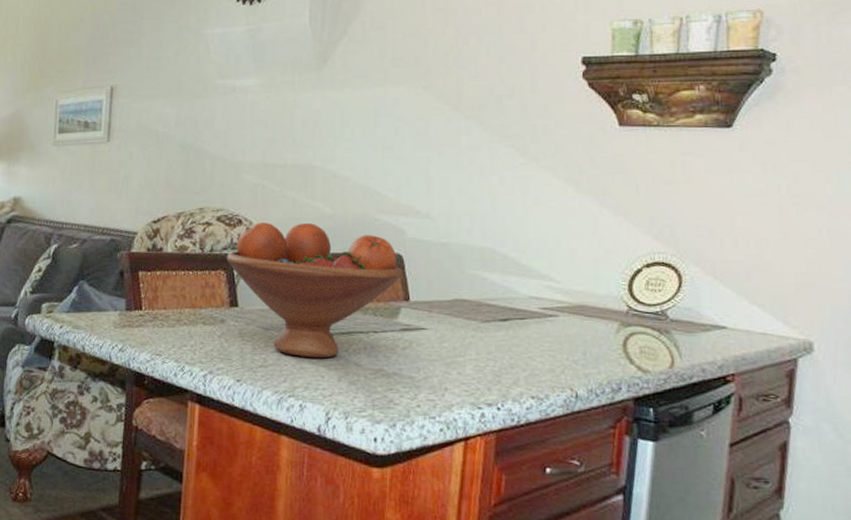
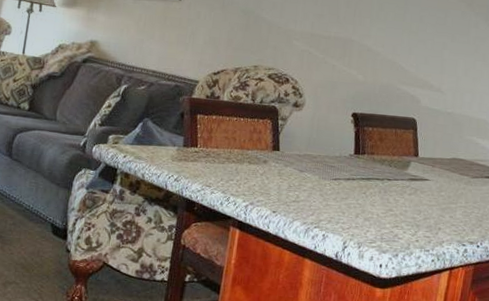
fruit bowl: present [226,222,403,359] -> none [273,82,415,198]

